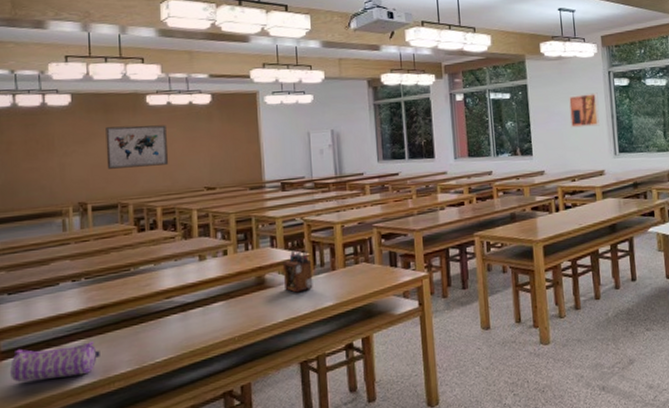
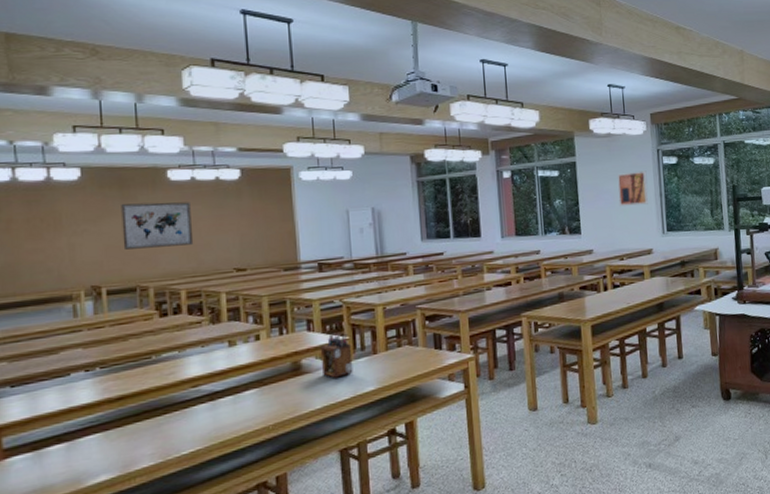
pencil case: present [10,341,100,382] -> none [15,435,119,481]

